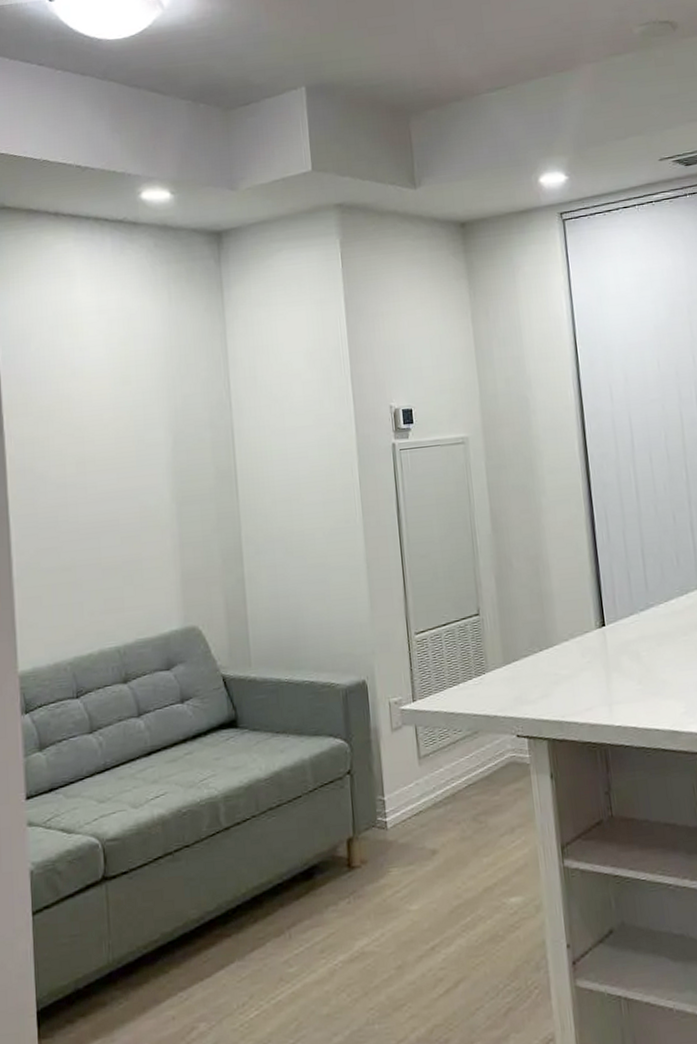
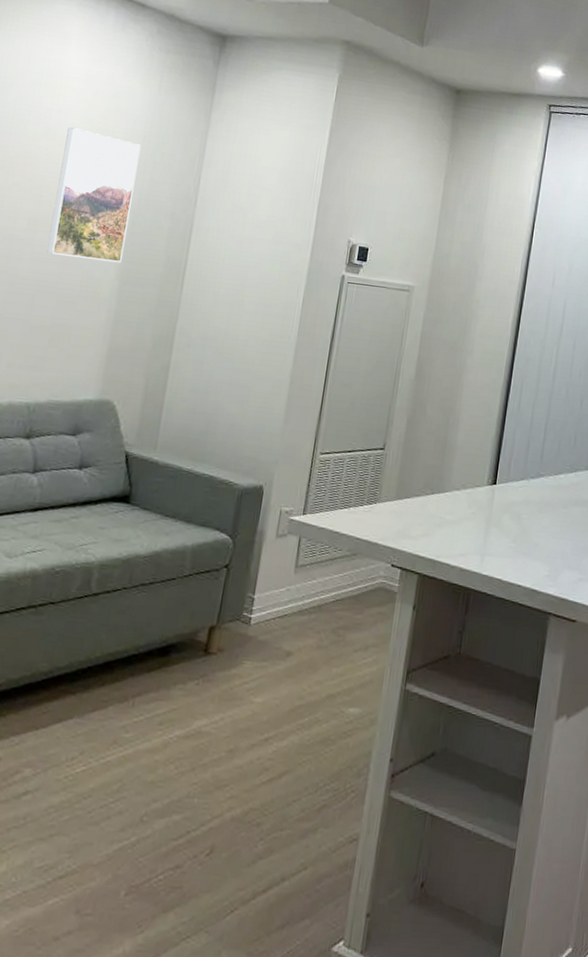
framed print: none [93,361,173,492] -> present [46,127,141,264]

